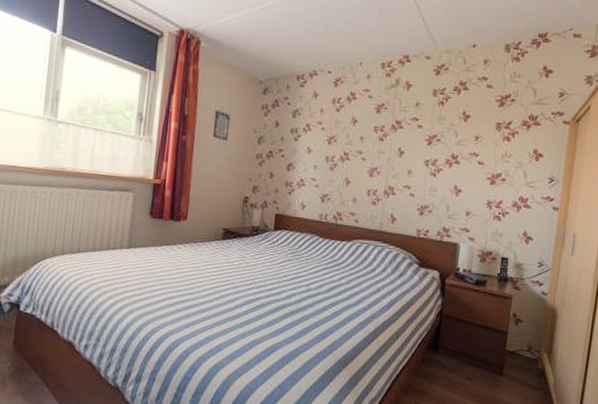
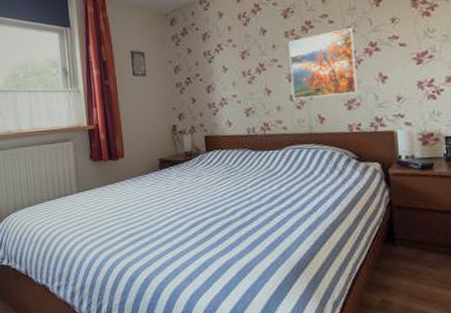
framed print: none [369,135,439,201] -> present [288,27,357,100]

